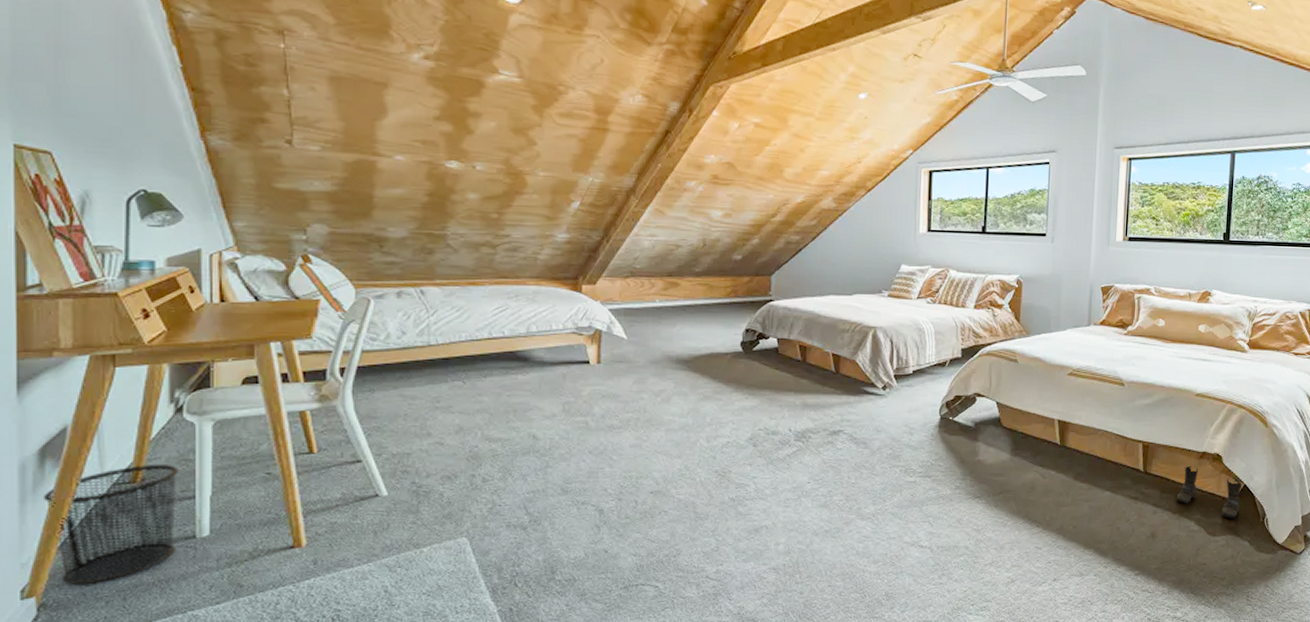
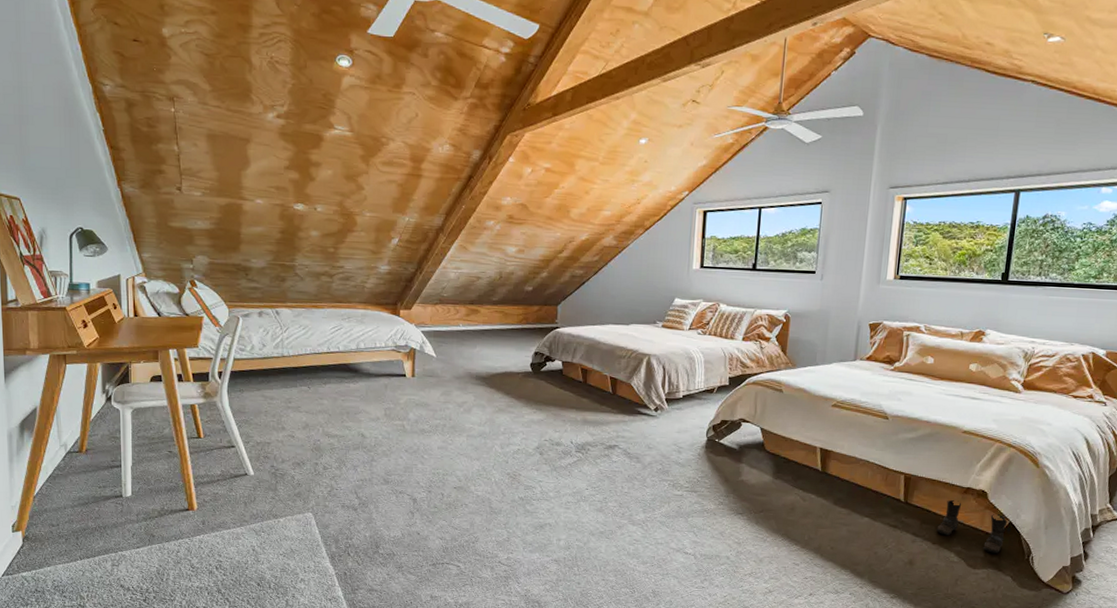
waste bin: present [42,465,179,584] -> none [23,439,110,525]

